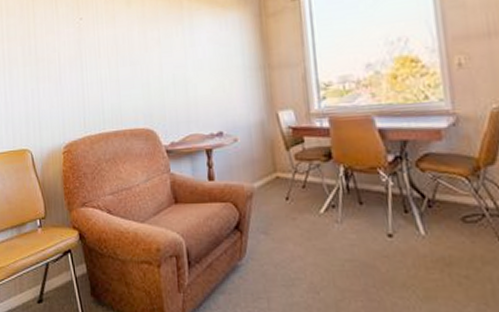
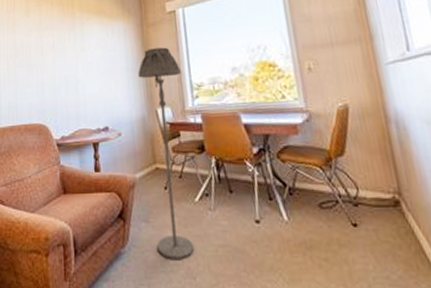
floor lamp: none [255,41,319,273] -> present [138,47,195,259]

